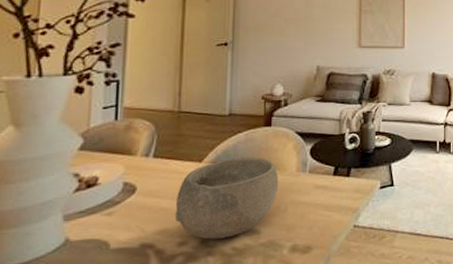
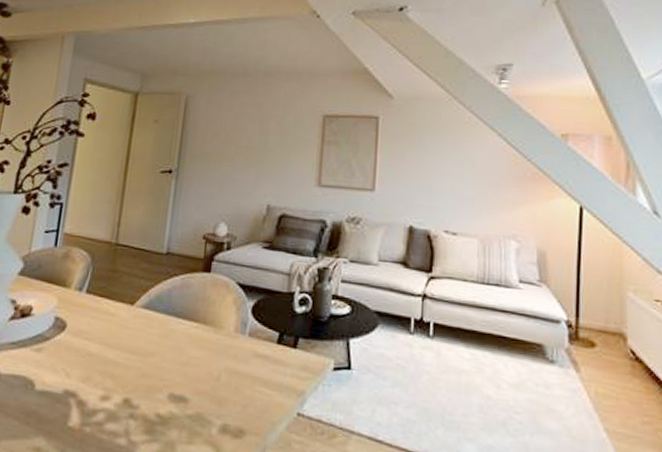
bowl: present [175,156,279,240] -> none [100,304,214,401]

